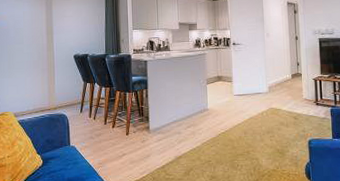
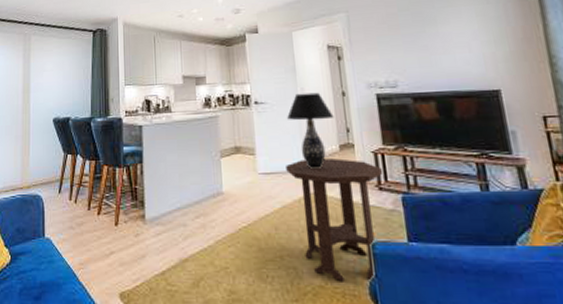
side table: none [254,84,319,167] -> present [286,158,382,282]
table lamp: none [256,37,289,92] -> present [287,92,334,170]

